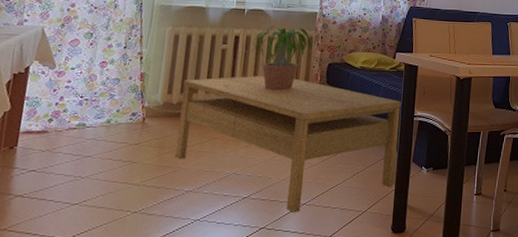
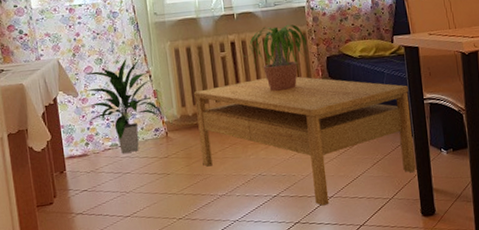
indoor plant: none [57,36,143,134] -> present [84,58,160,153]

